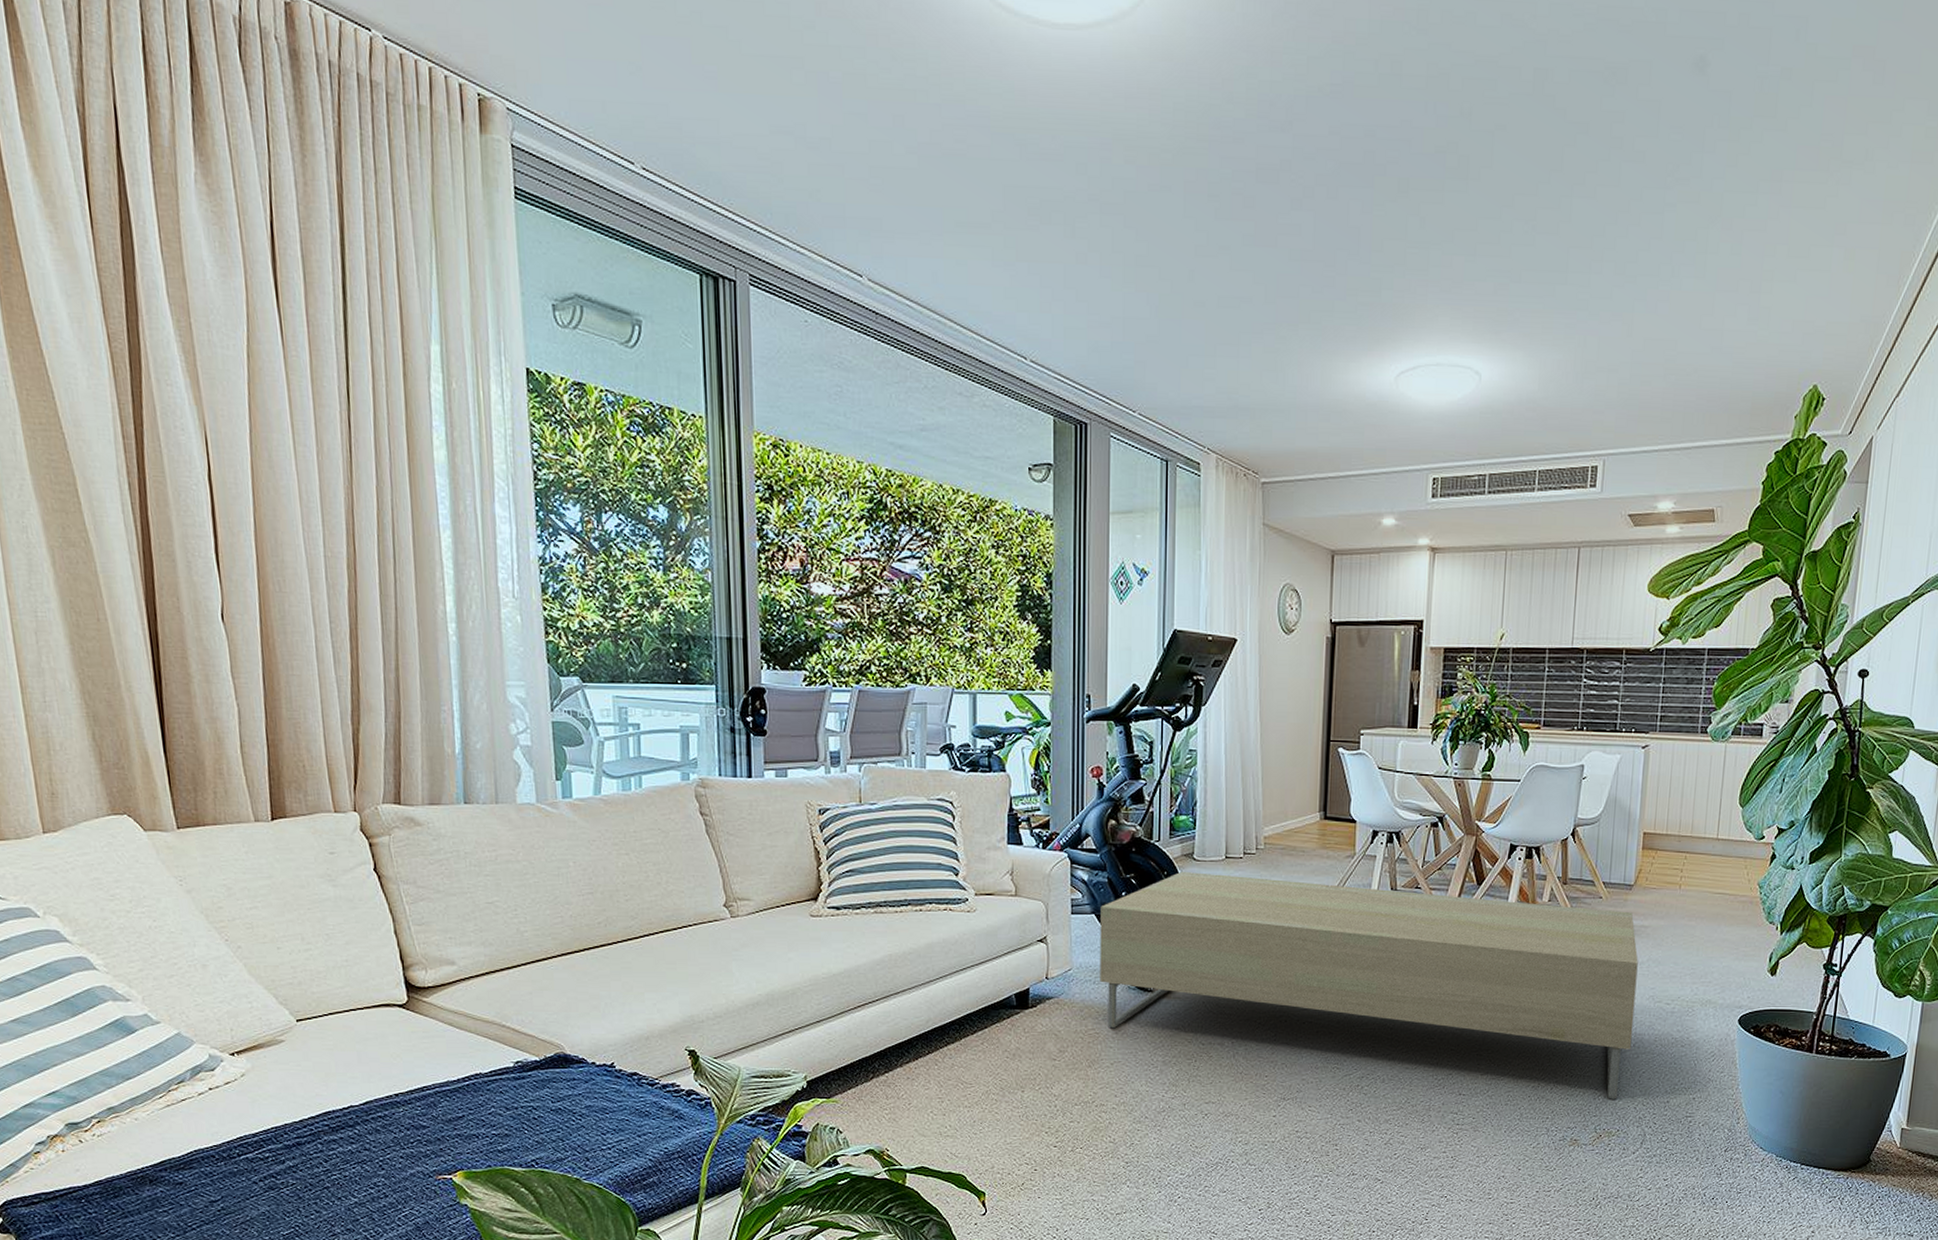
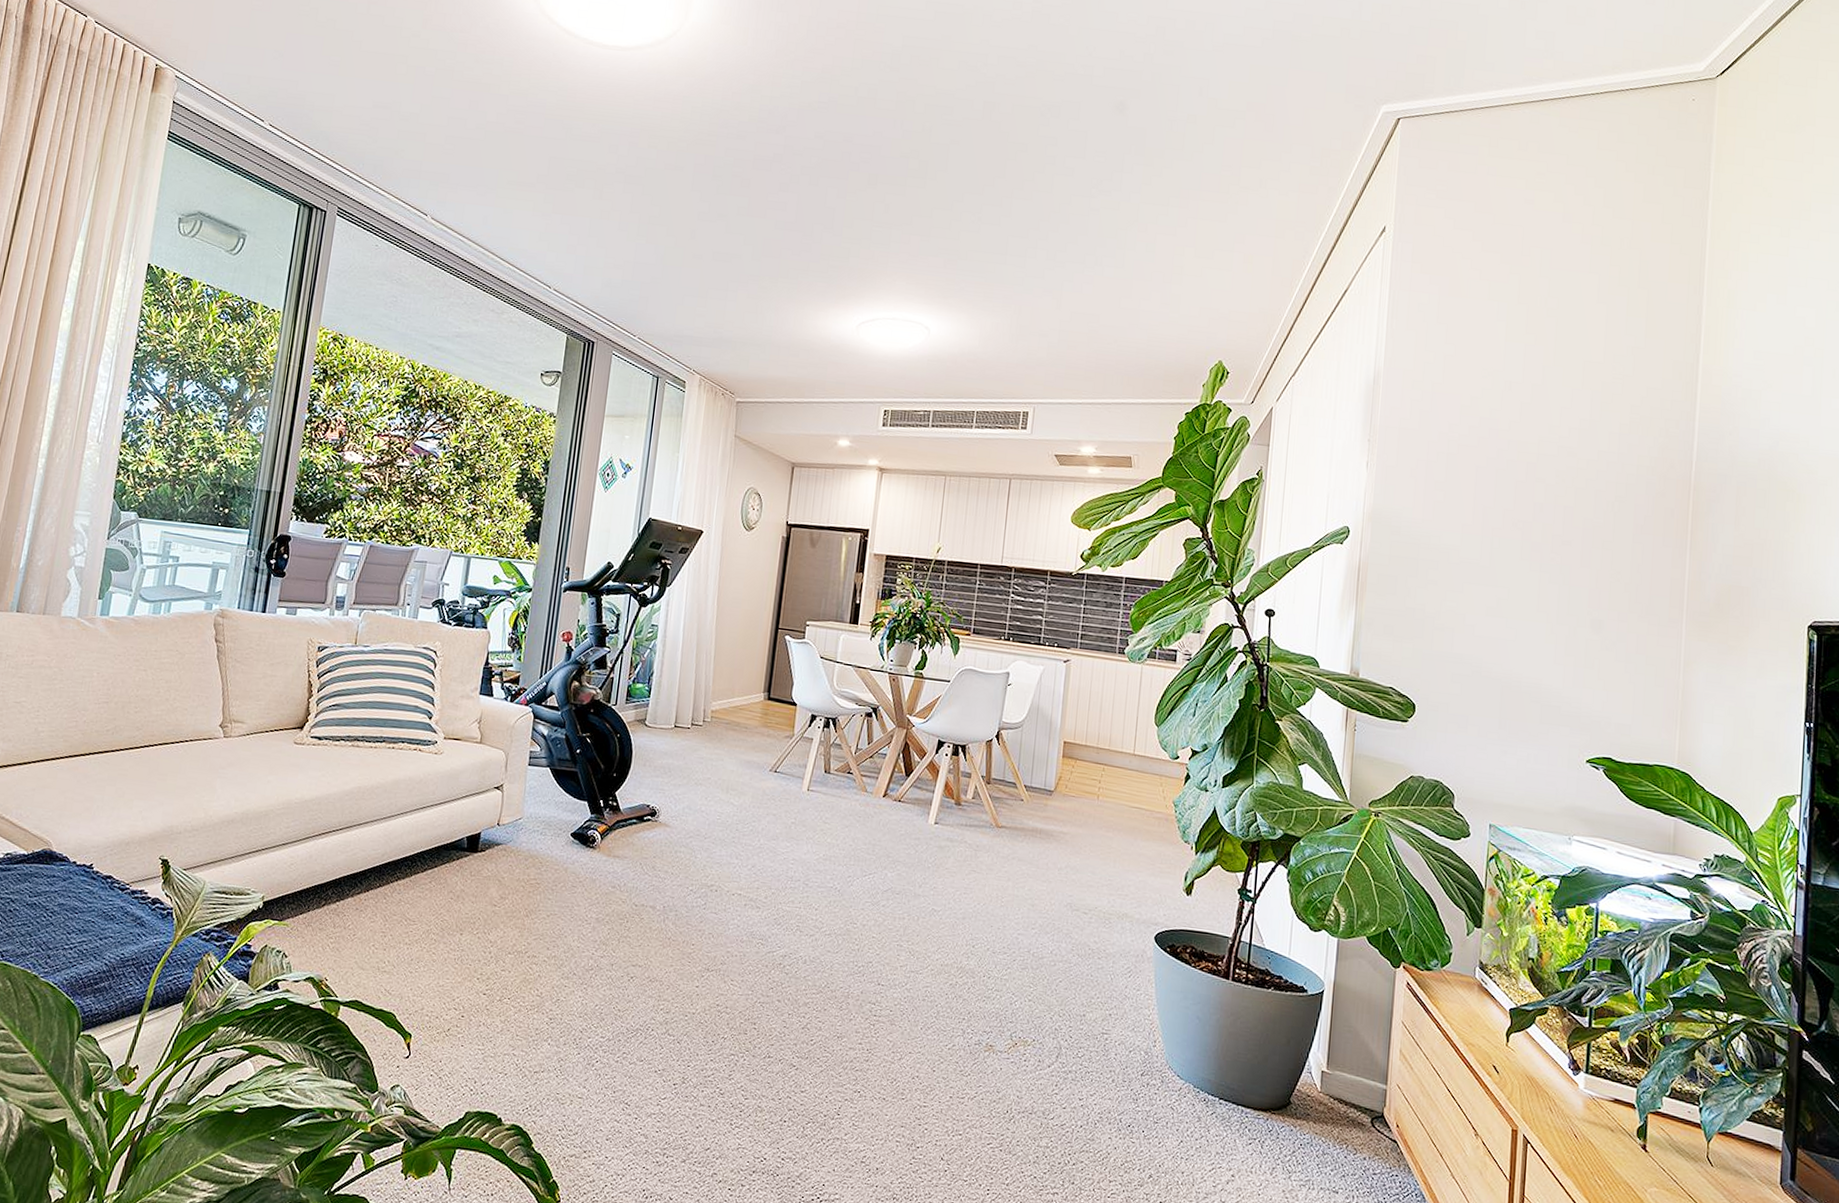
coffee table: present [1100,871,1638,1099] -> none [547,735,1057,1007]

